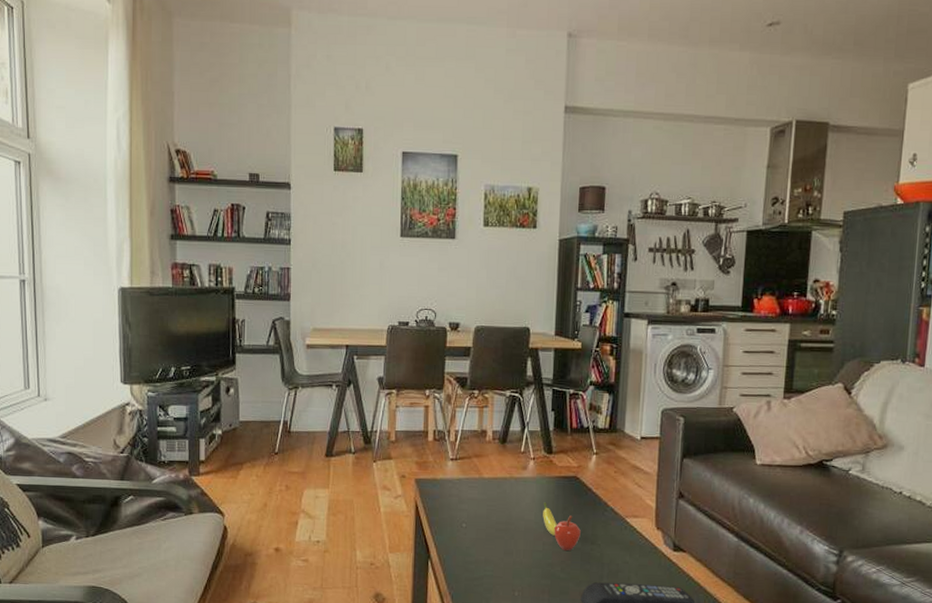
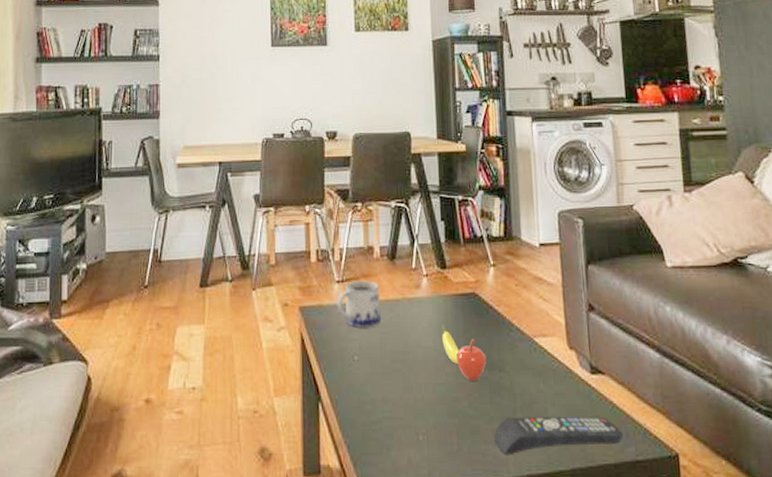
mug: none [449,459,490,500] -> present [336,281,381,328]

